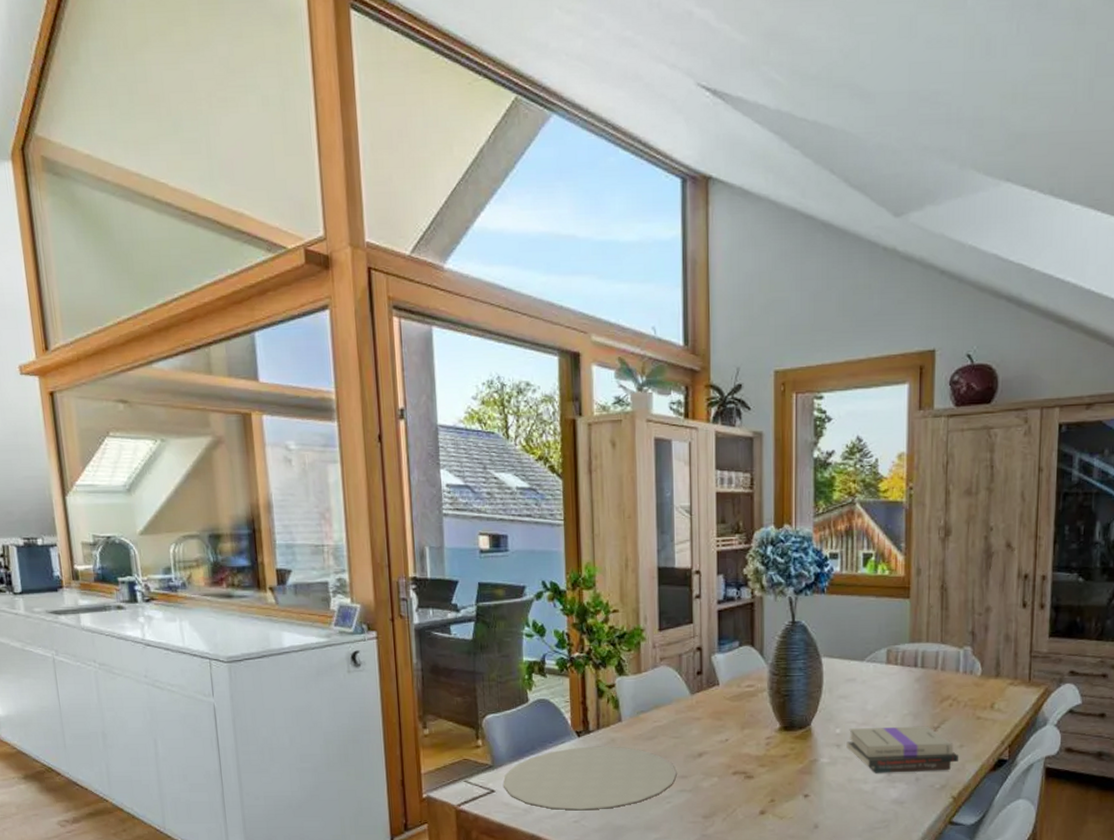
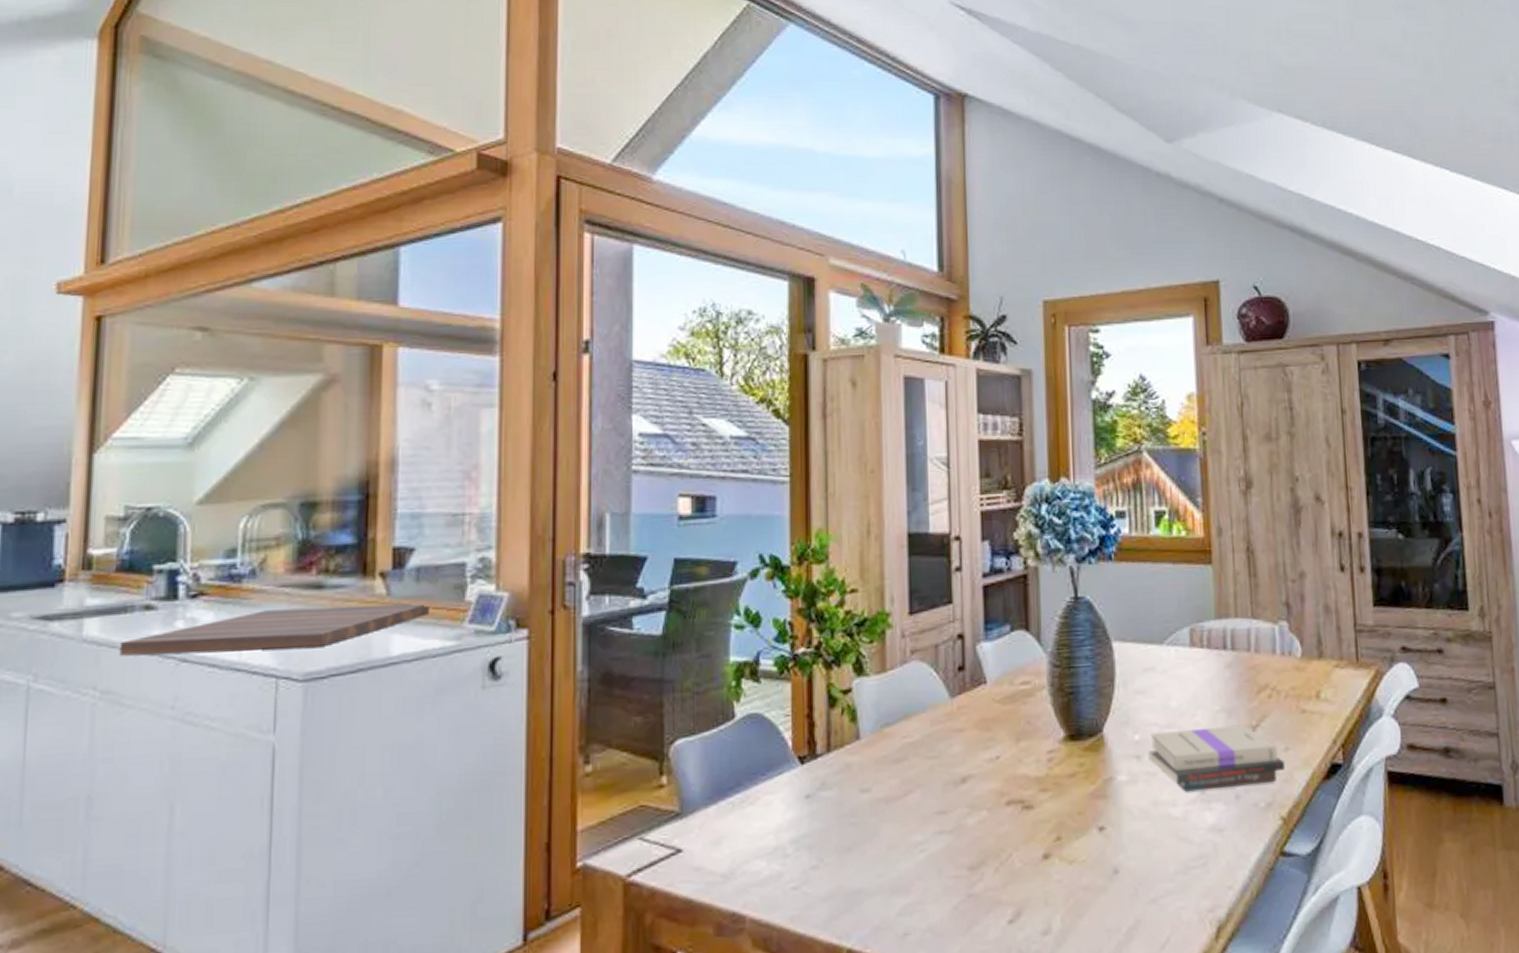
cutting board: none [105,610,306,641] -> present [119,604,429,656]
placemat: present [503,746,677,811] -> none [693,775,933,872]

